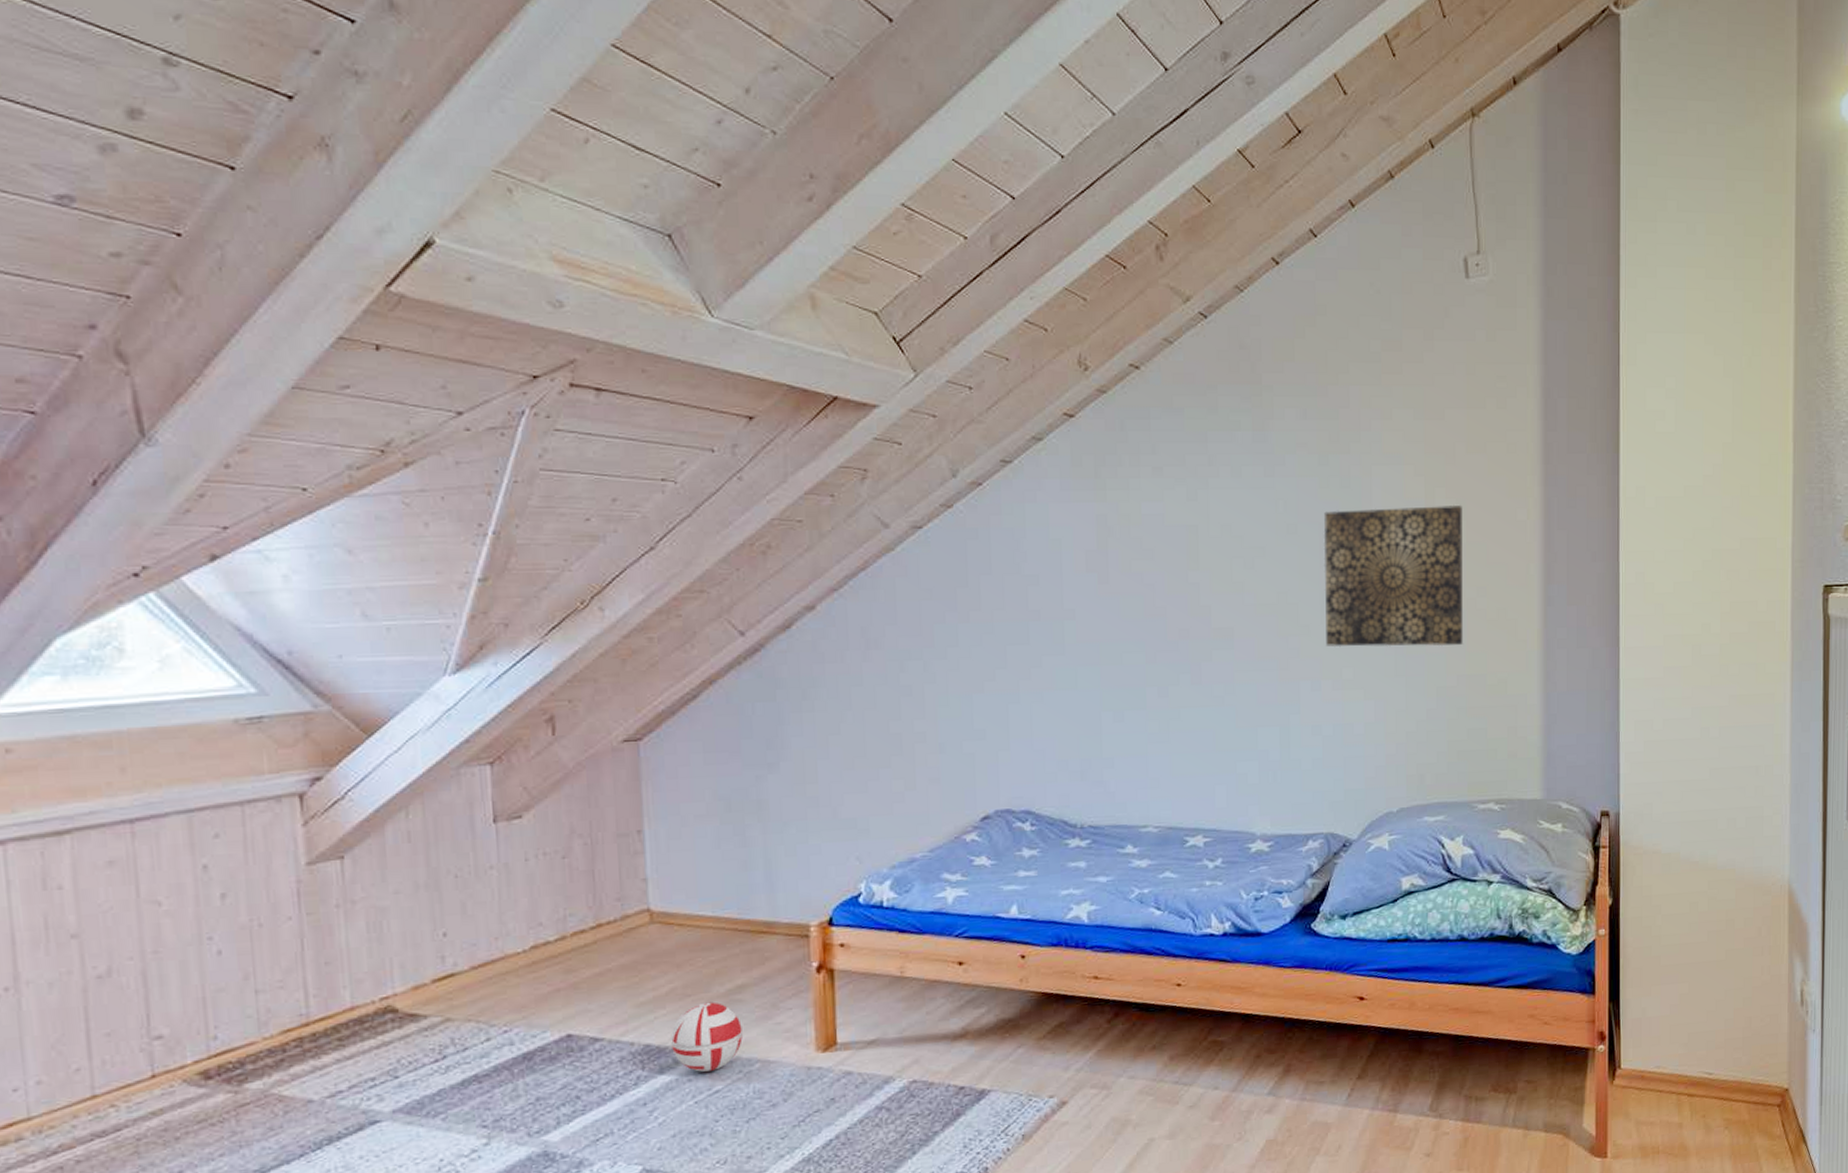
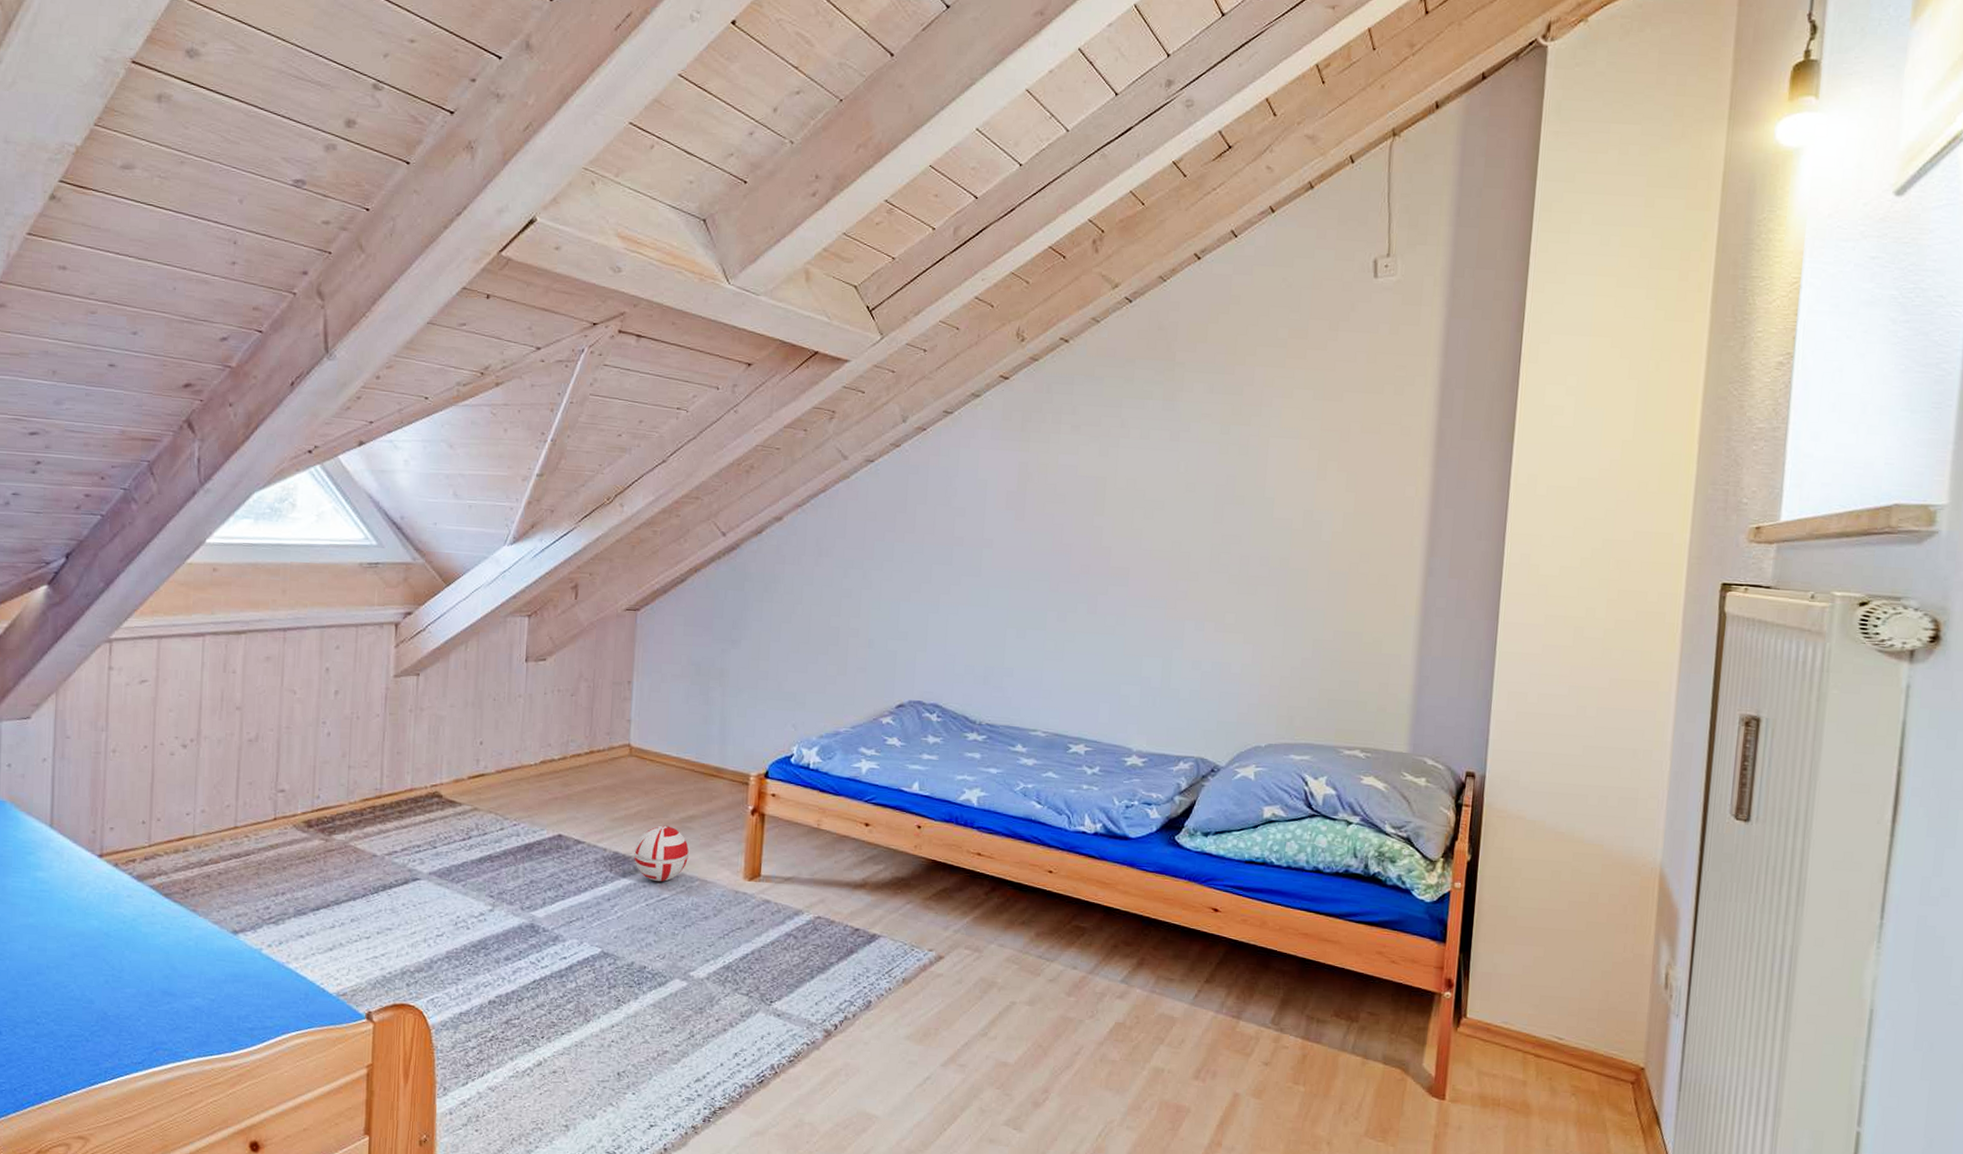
wall art: present [1323,504,1463,647] -> none [1212,474,1353,604]

